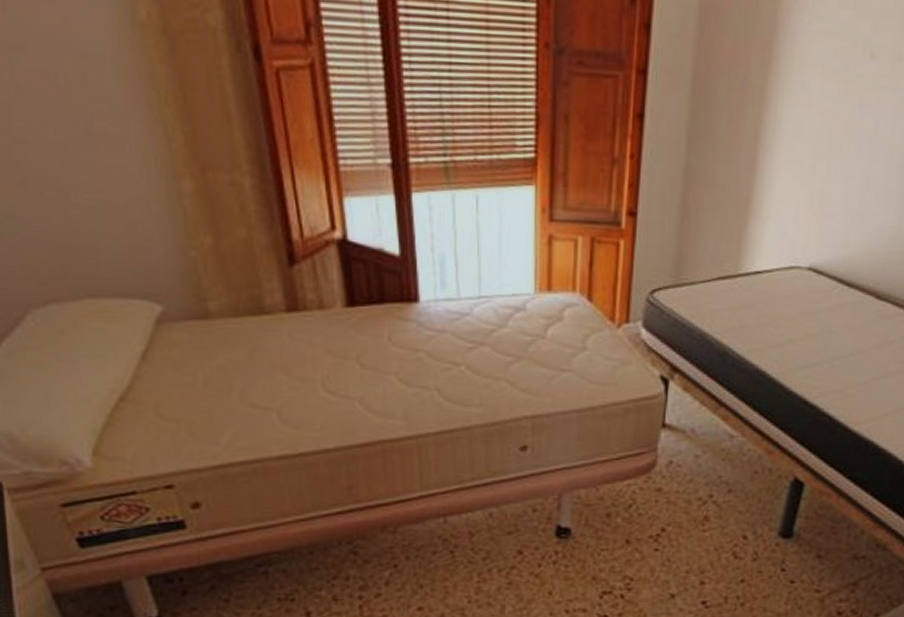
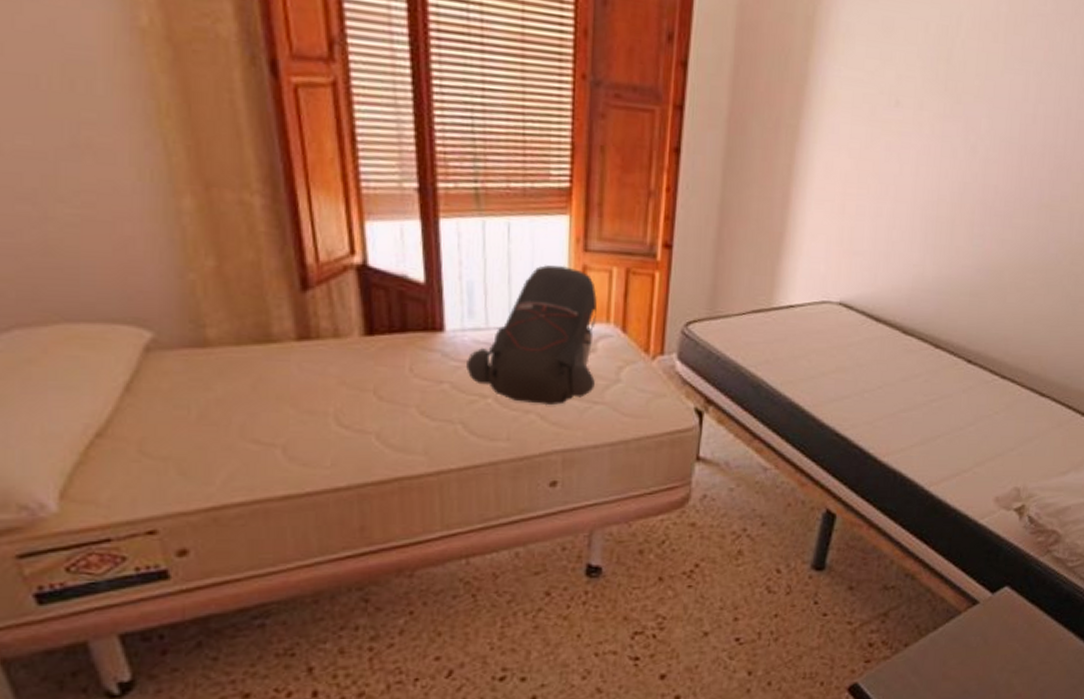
backpack: none [440,236,563,372] -> present [466,265,597,405]

